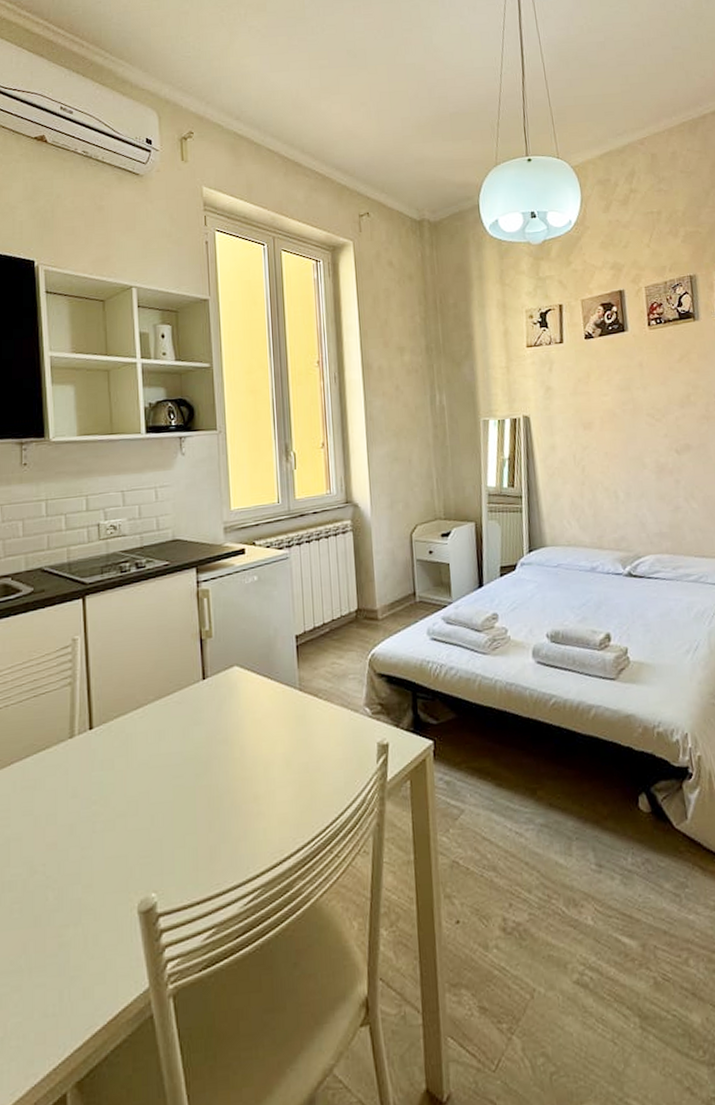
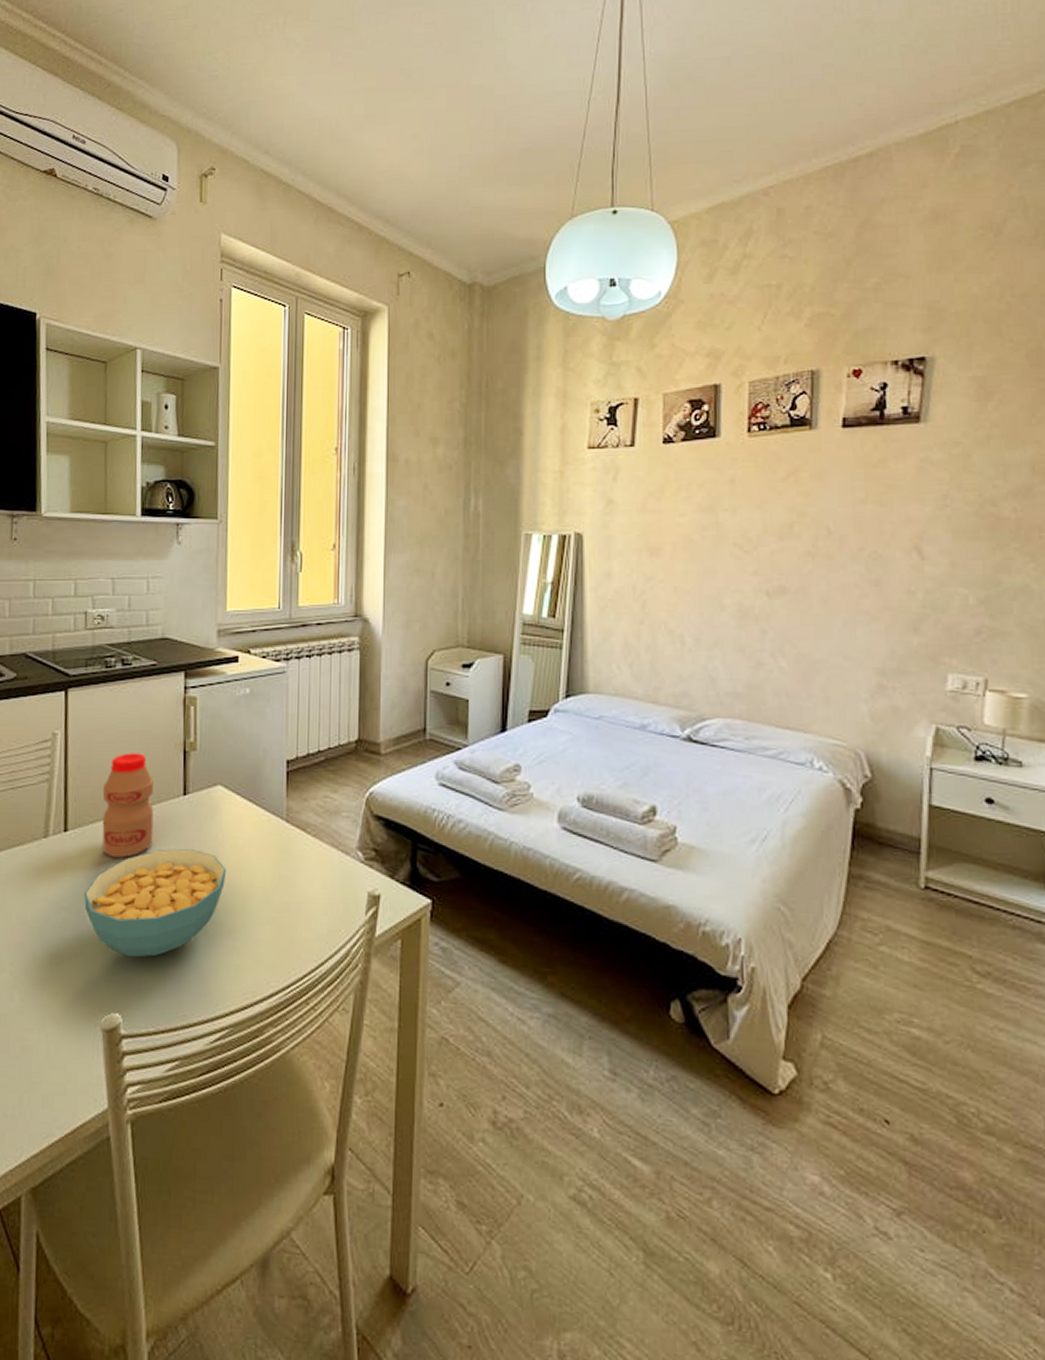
cereal bowl: none [112,727,248,838] -> present [83,848,227,958]
bottle: none [124,647,177,747] -> present [102,753,154,858]

